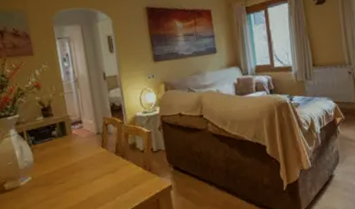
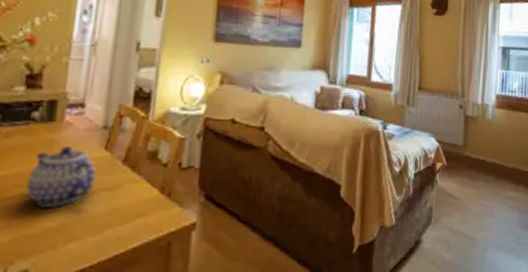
teapot: none [61,149,102,189] -> present [26,147,96,207]

